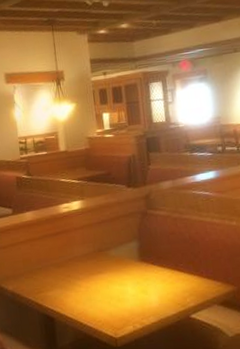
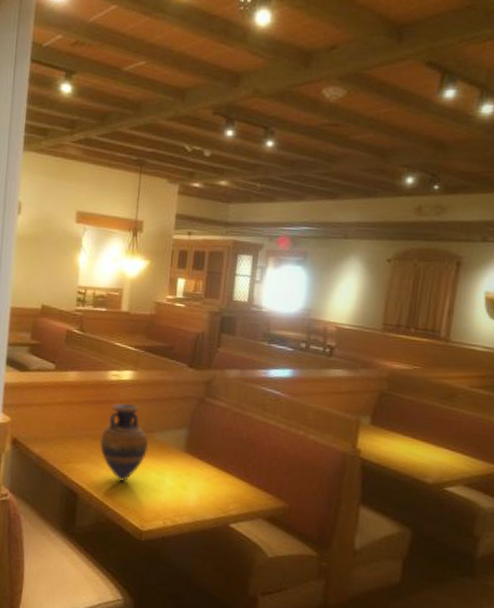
vase: none [63,228,108,299] -> present [99,403,149,482]

